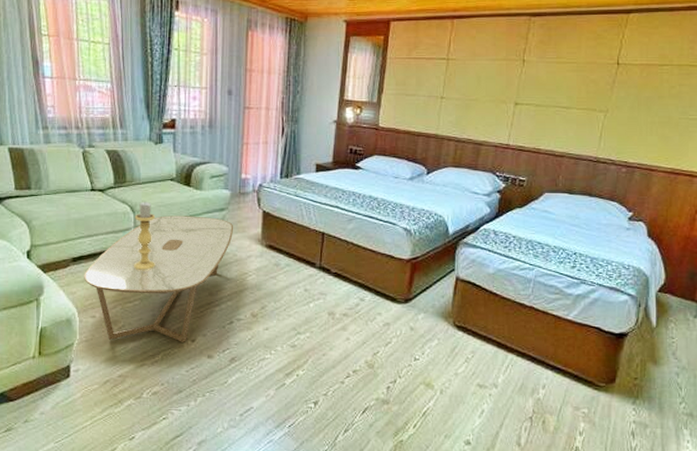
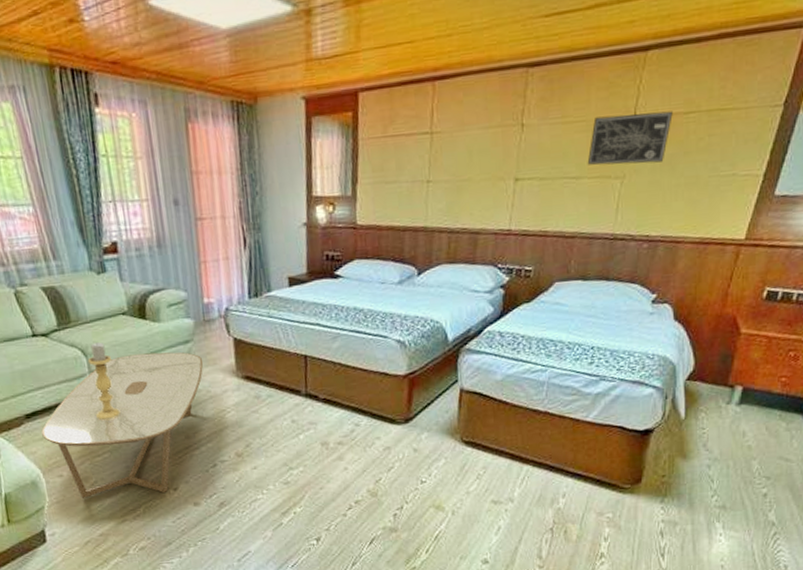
wall art: none [576,61,649,102] -> present [587,111,673,165]

